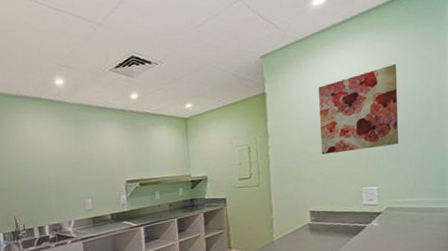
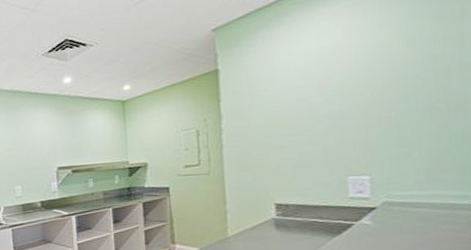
wall art: present [319,64,398,155] -> none [287,26,401,138]

